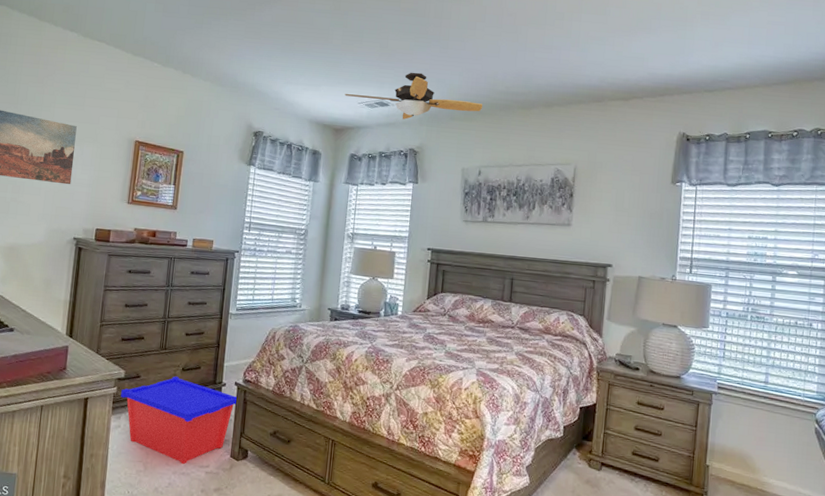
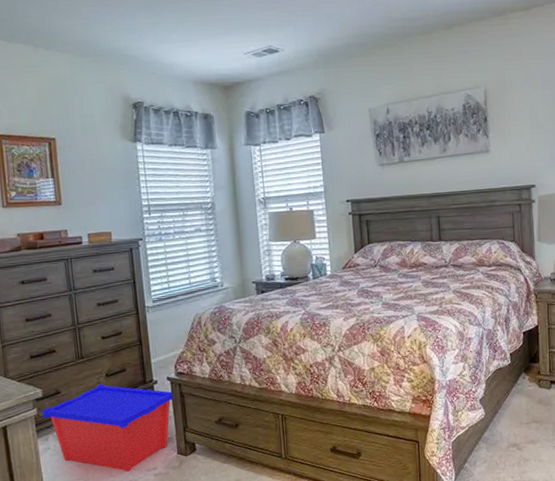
ceiling fan: present [344,72,483,120] -> none [227,10,381,65]

